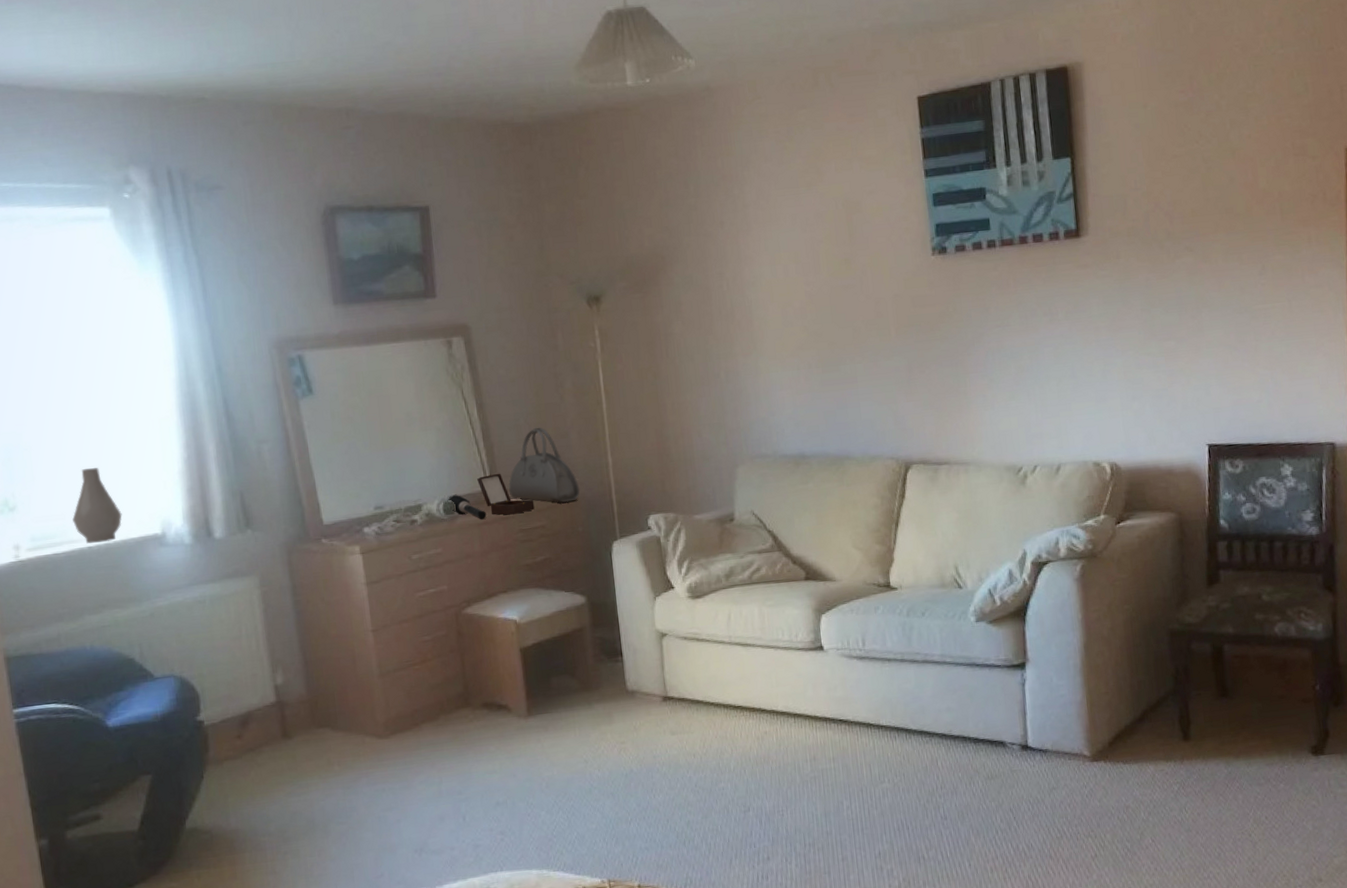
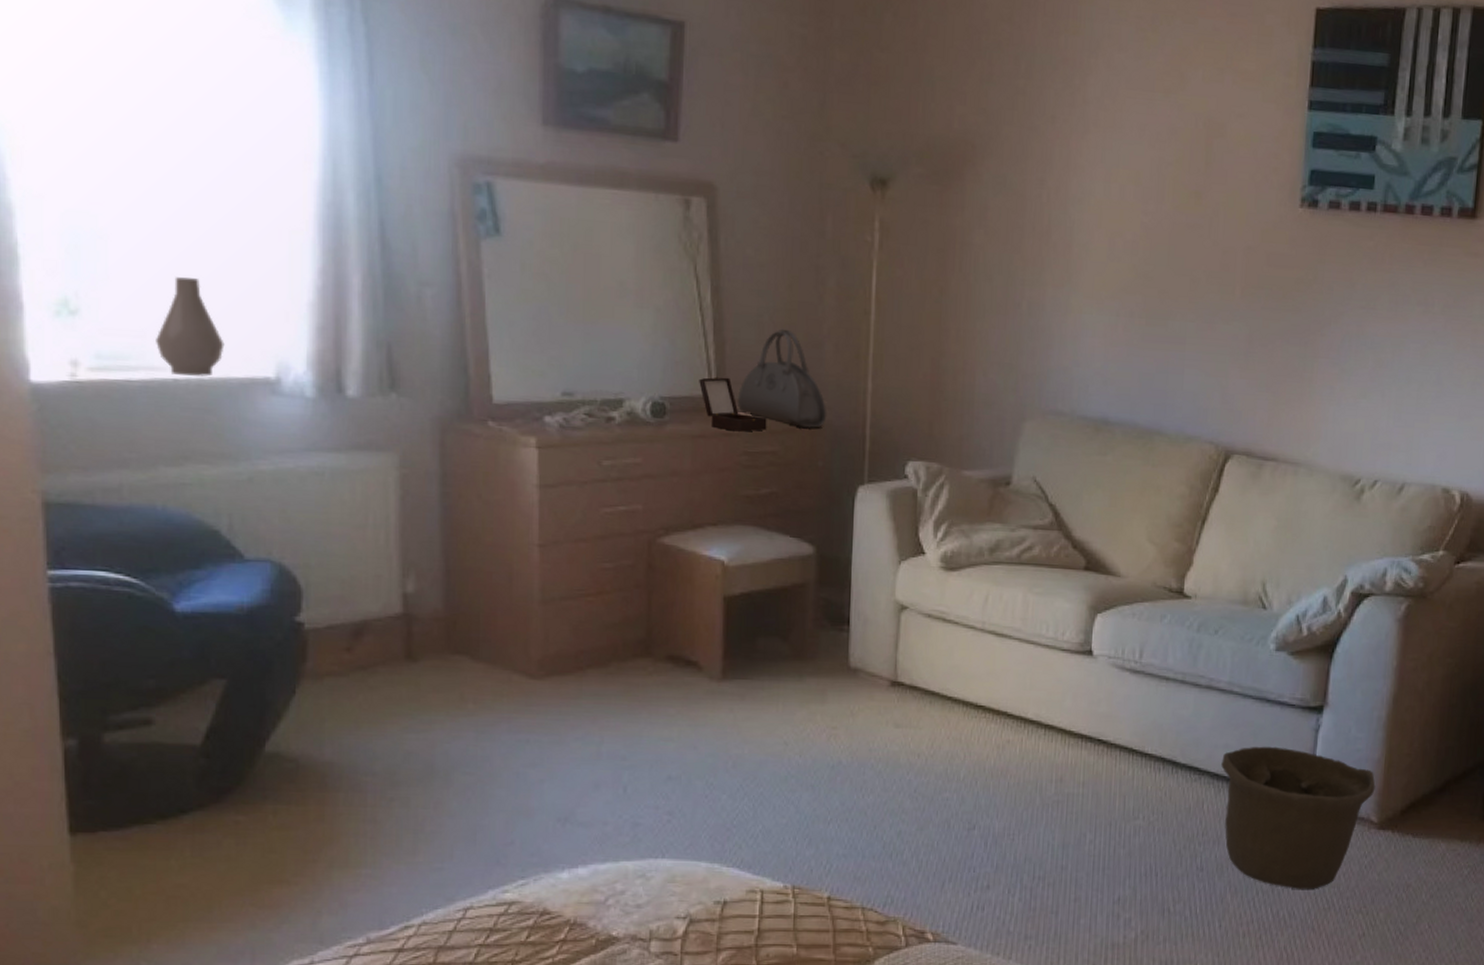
hairbrush: present [447,494,487,519] -> none [657,394,705,431]
basket: none [946,703,1083,824] -> present [1221,746,1376,889]

